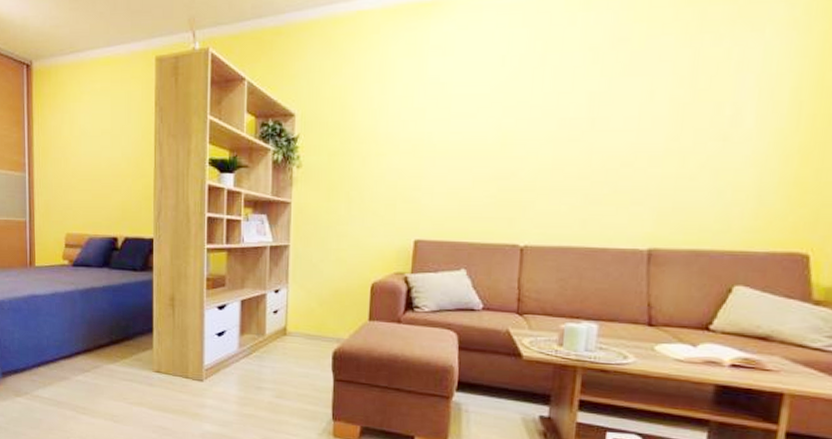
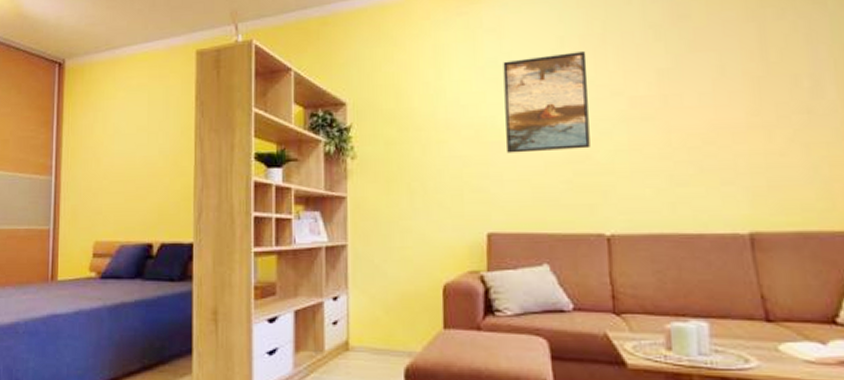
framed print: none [440,72,525,168] -> present [503,51,590,153]

